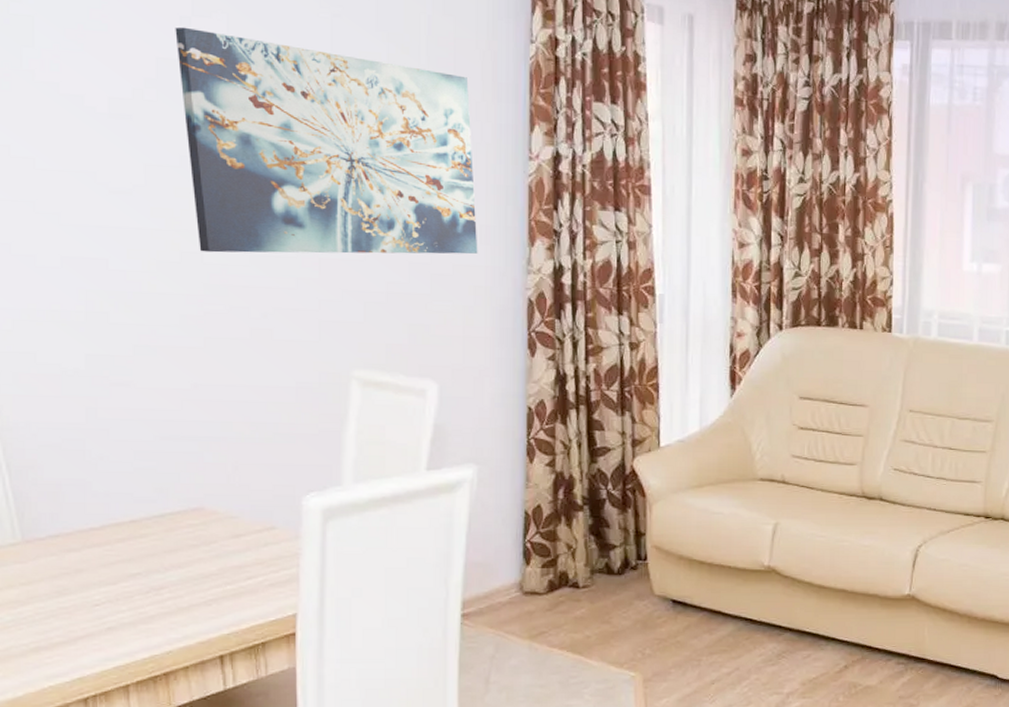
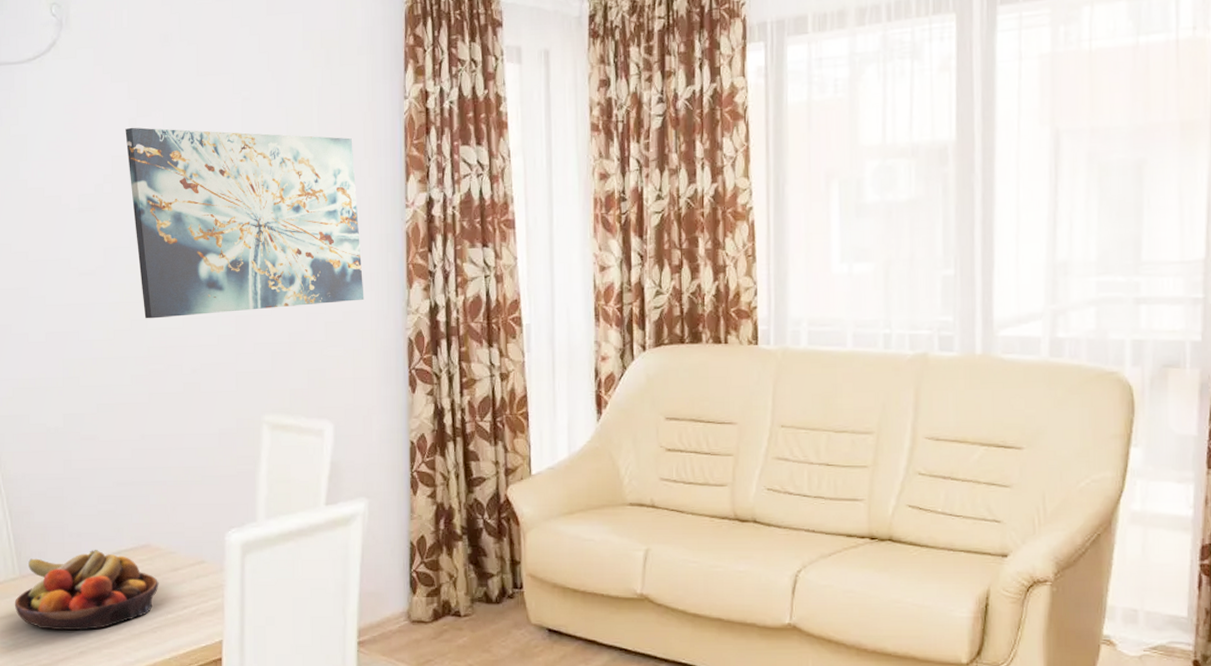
fruit bowl: none [14,511,215,604] -> present [14,549,159,631]

